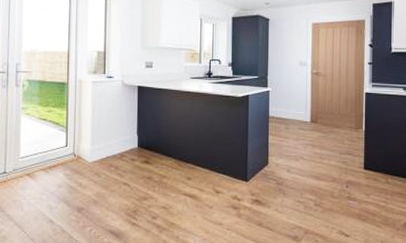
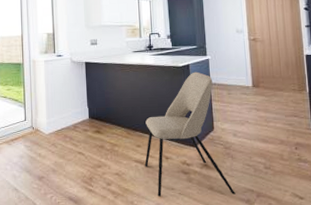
dining chair: none [194,103,284,232] -> present [144,71,236,197]

